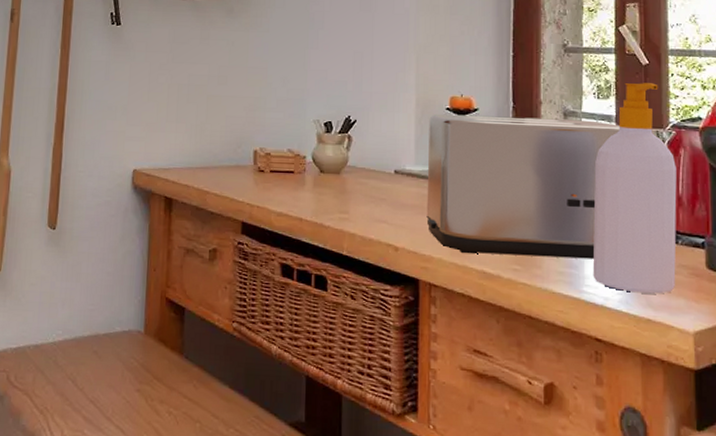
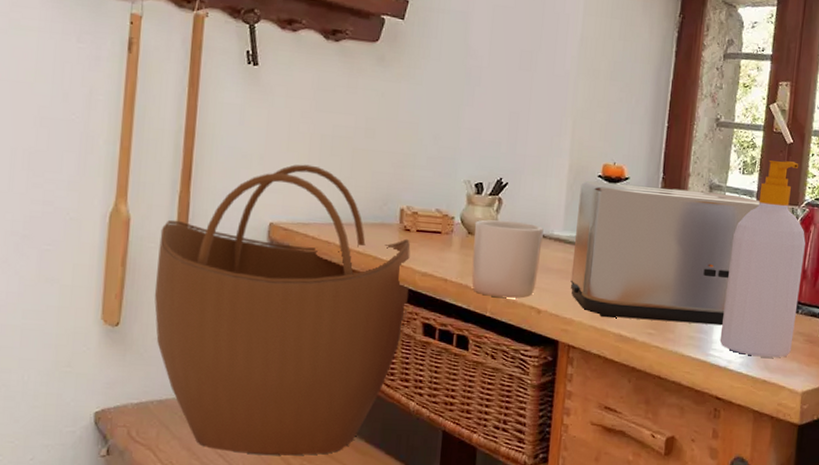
woven basket: none [31,112,266,402] -> present [154,164,411,456]
mug: none [325,157,395,237] -> present [471,219,544,299]

